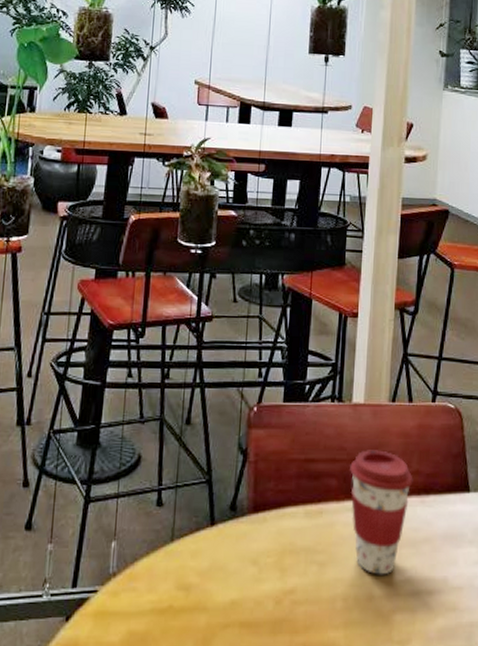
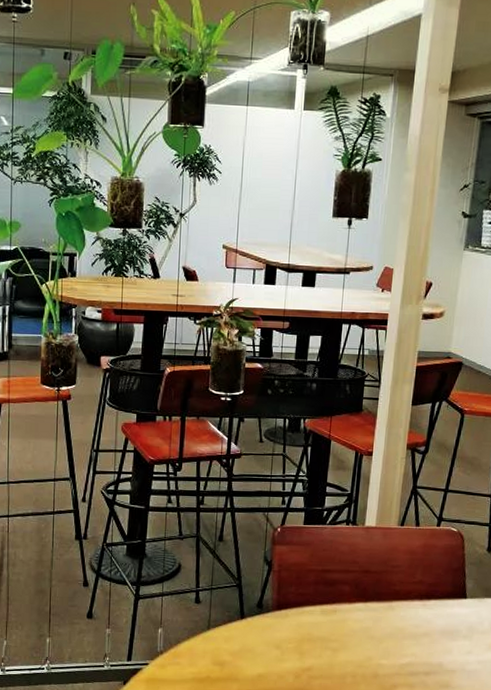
coffee cup: present [350,450,413,575] -> none [361,563,417,660]

